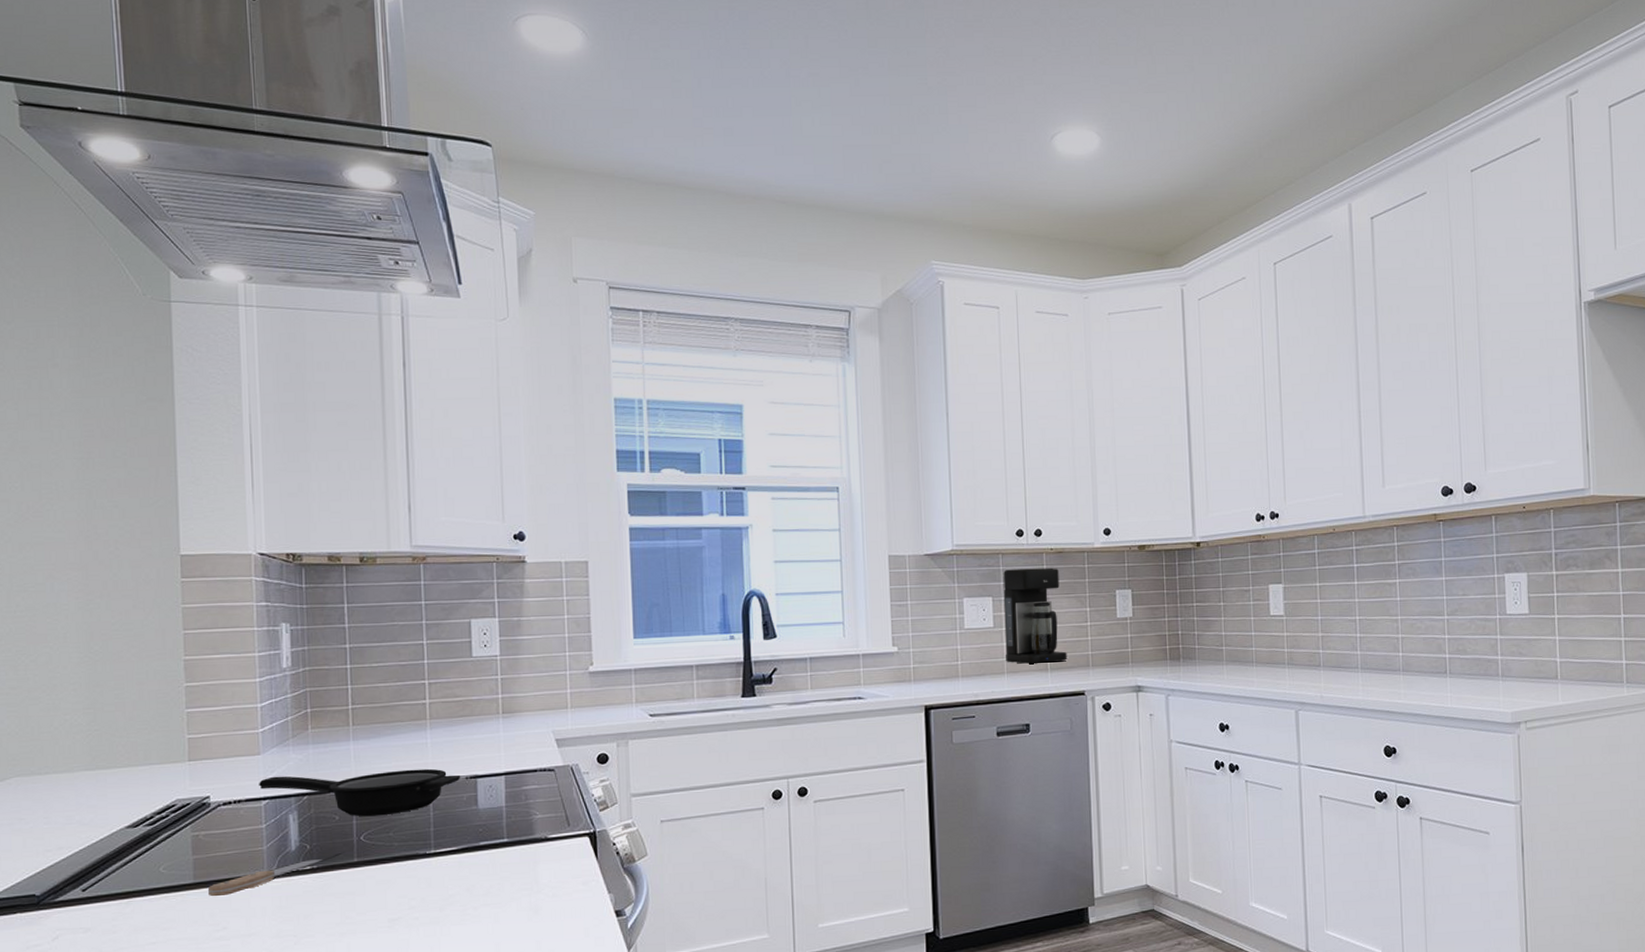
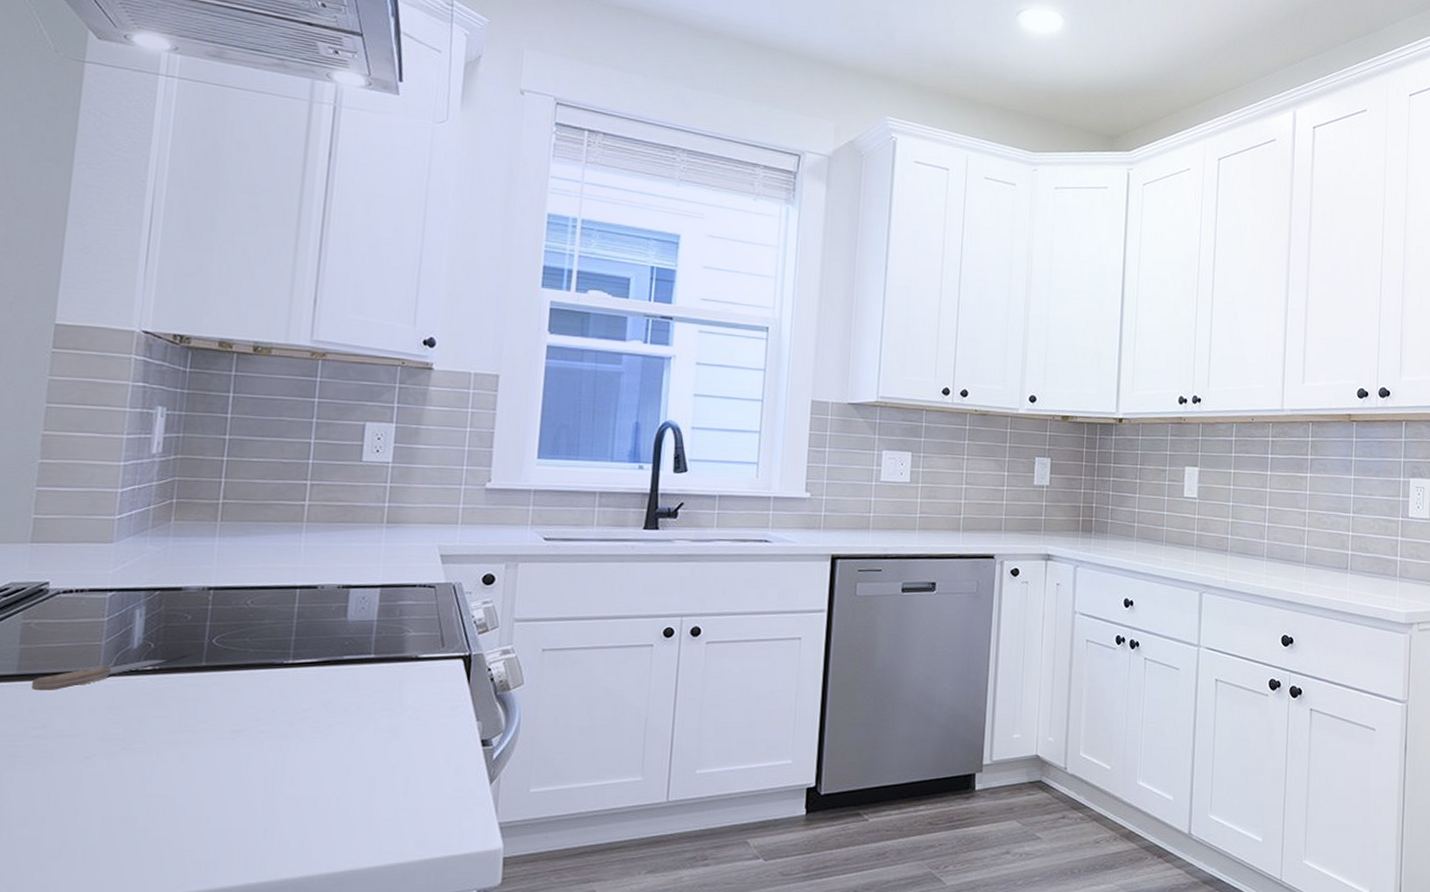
frying pan: present [259,768,461,817] -> none [107,567,333,619]
coffee maker: present [1003,568,1067,664] -> none [919,426,981,523]

